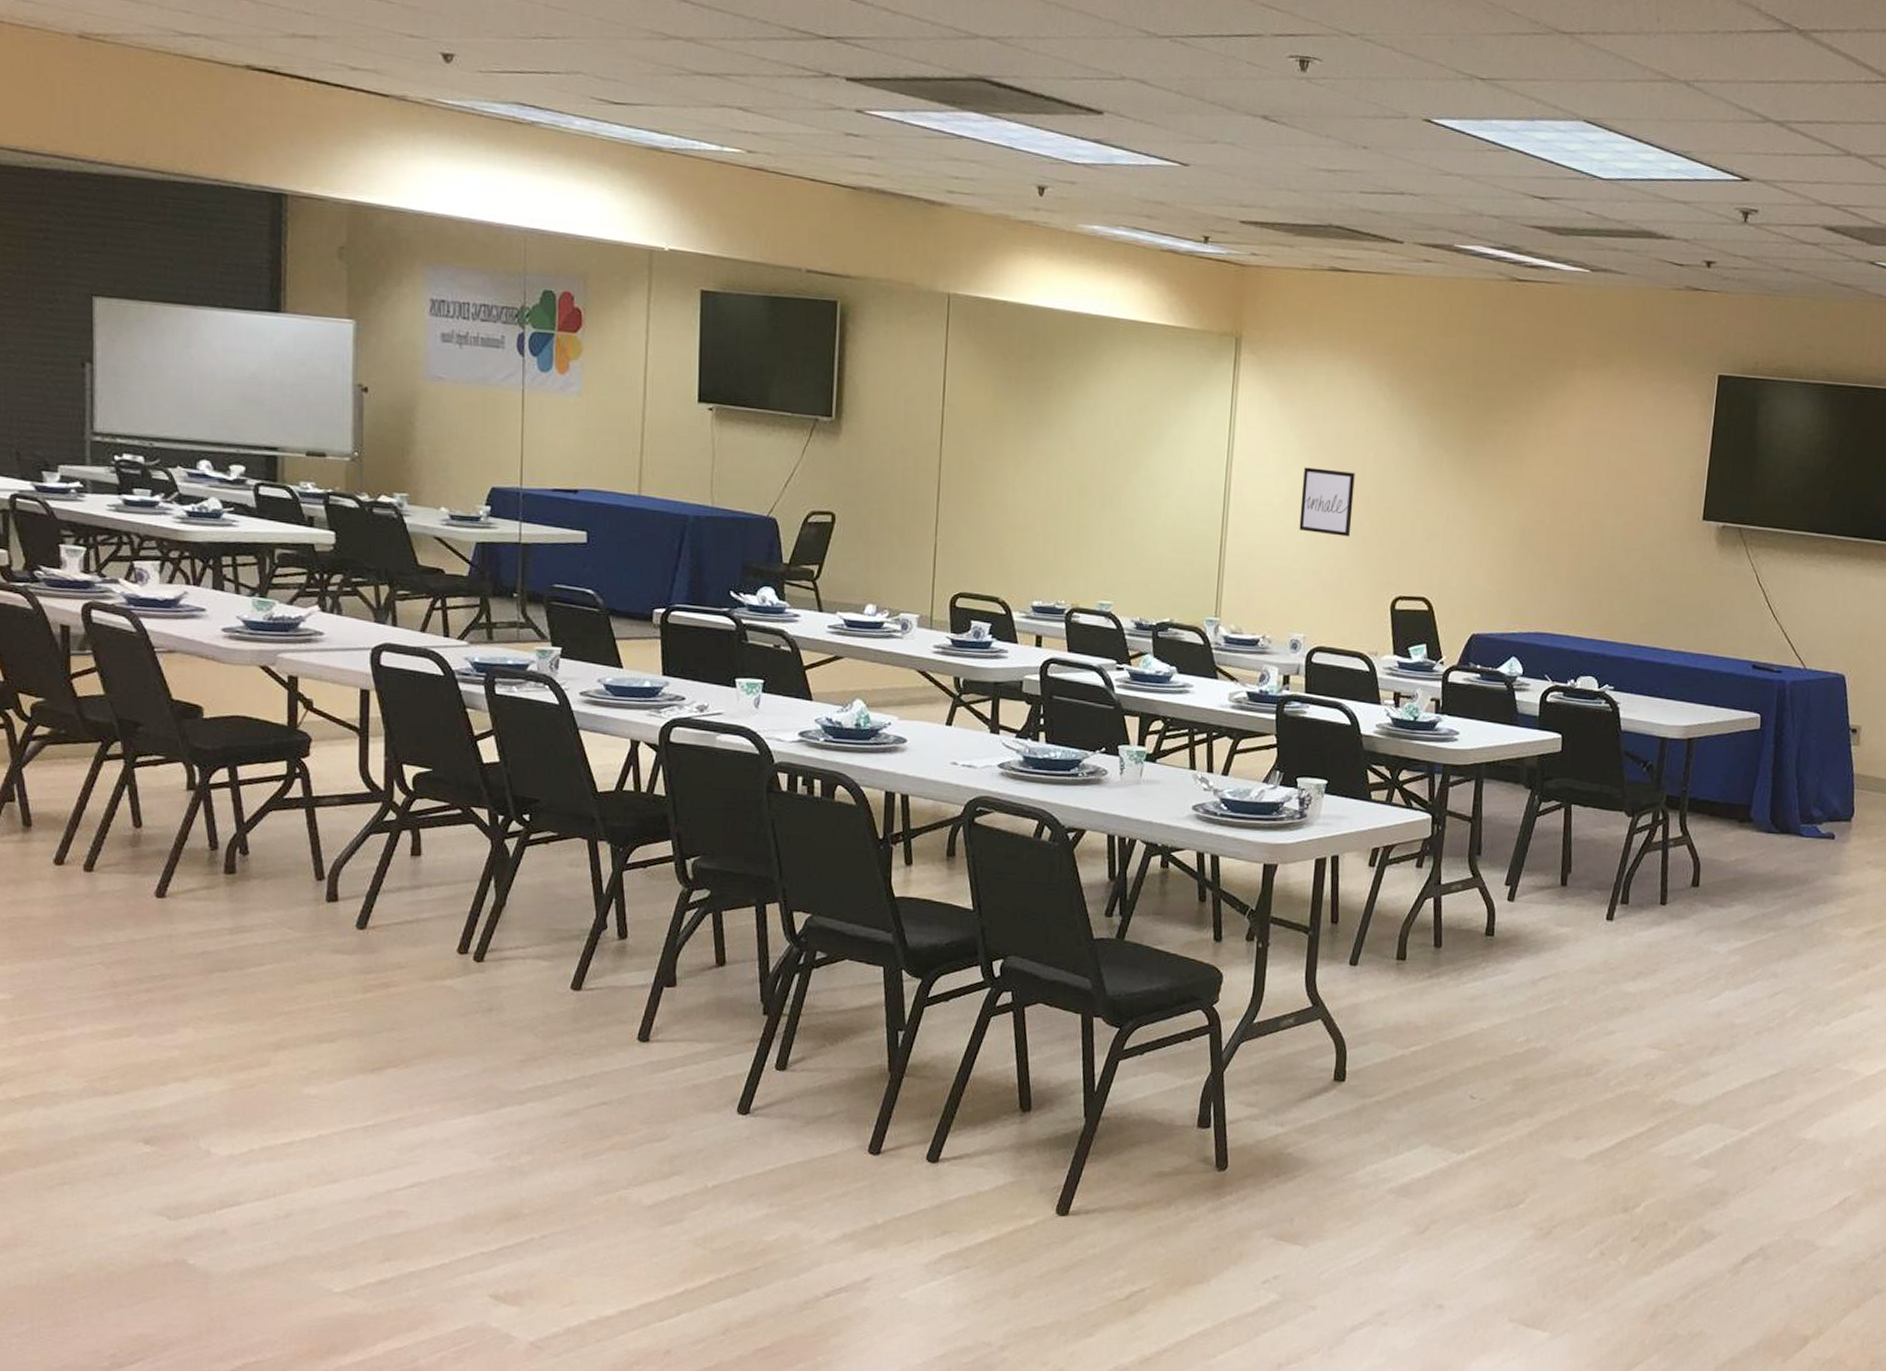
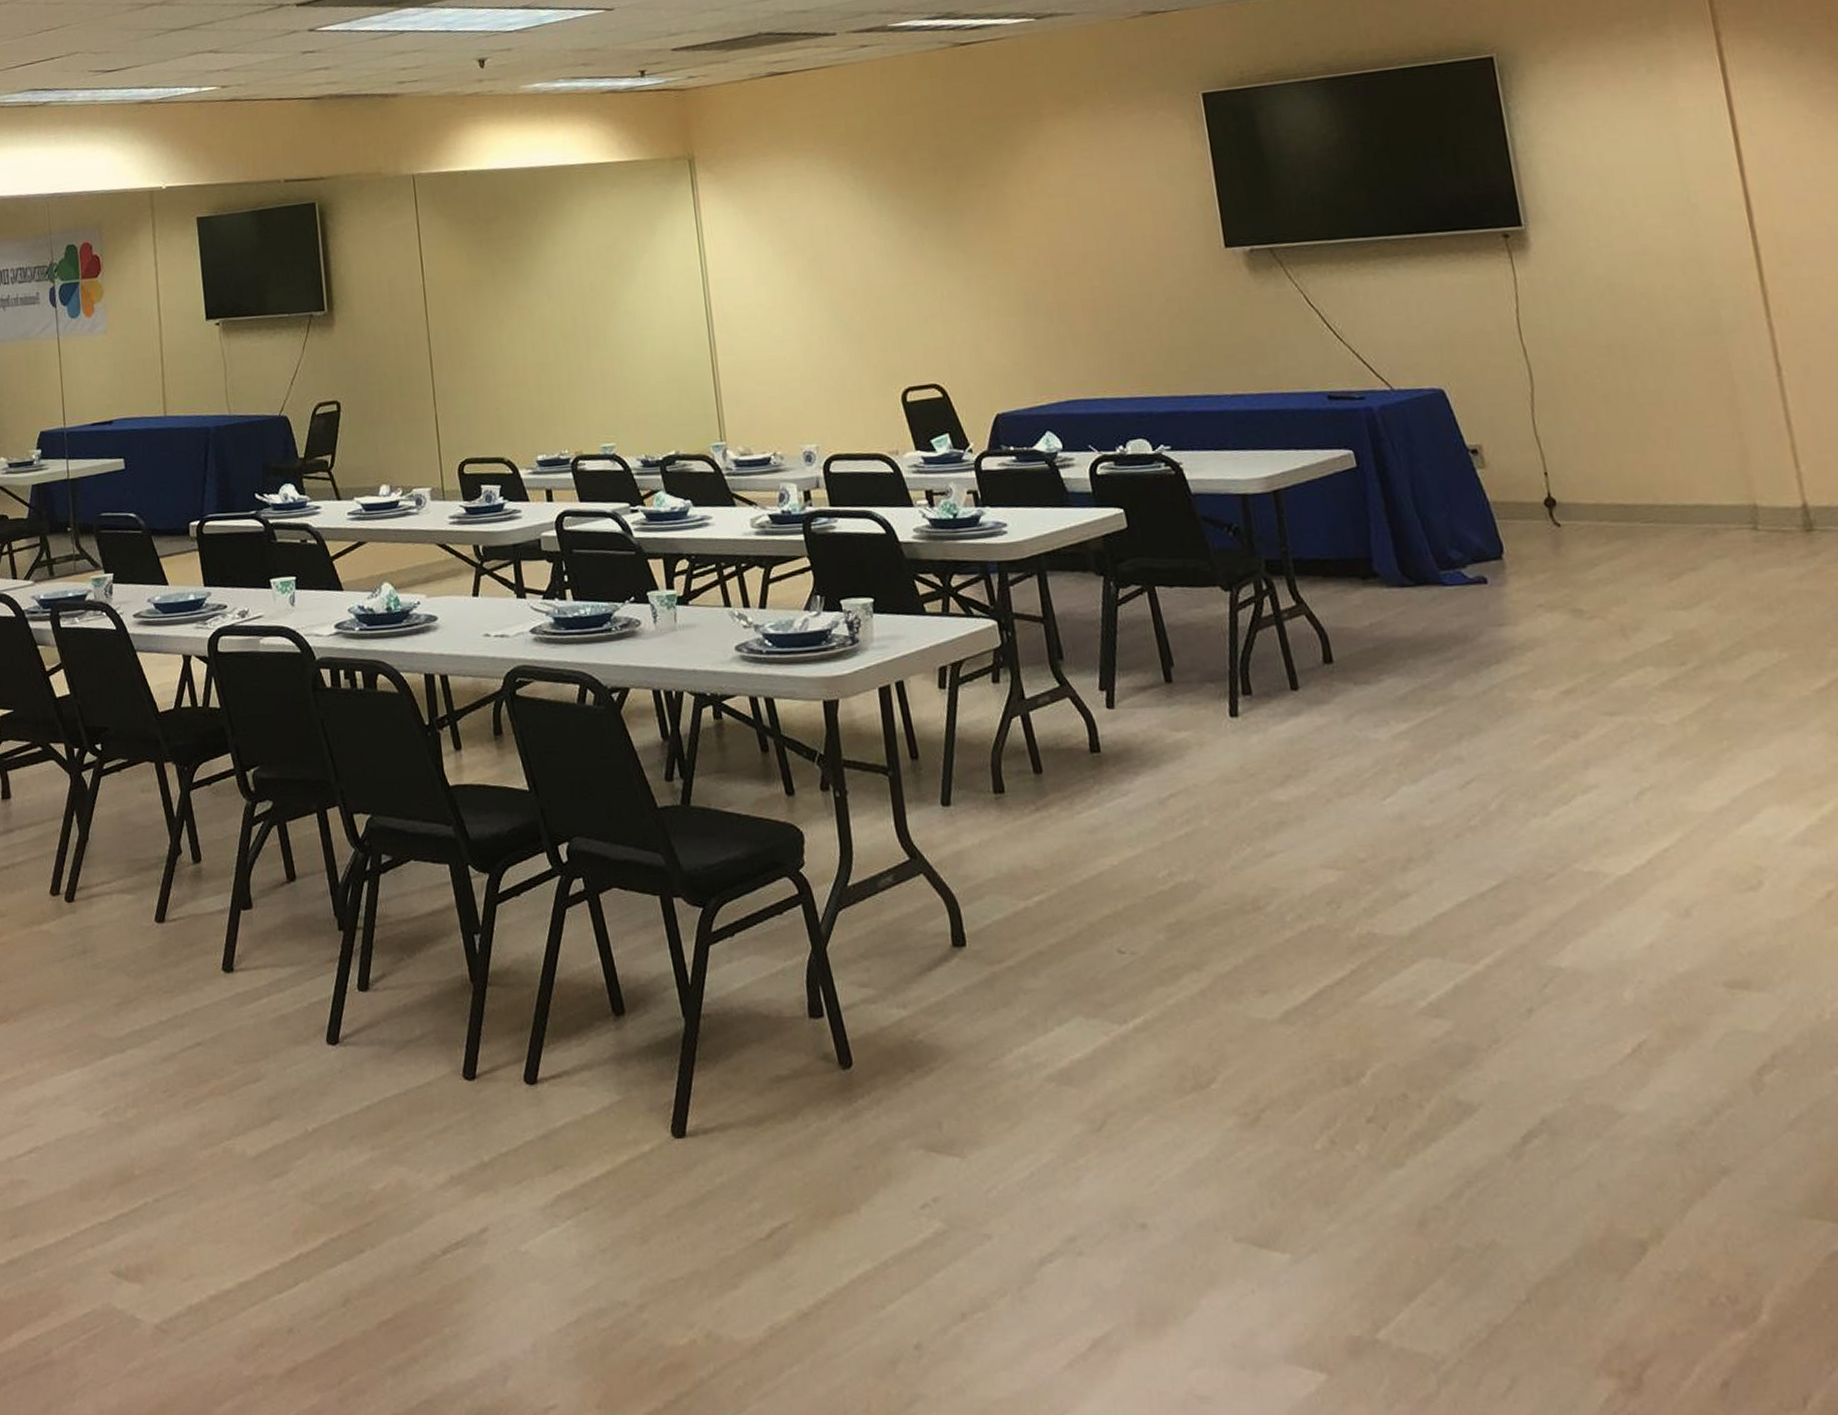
wall art: present [1299,467,1355,537] -> none [782,268,843,338]

